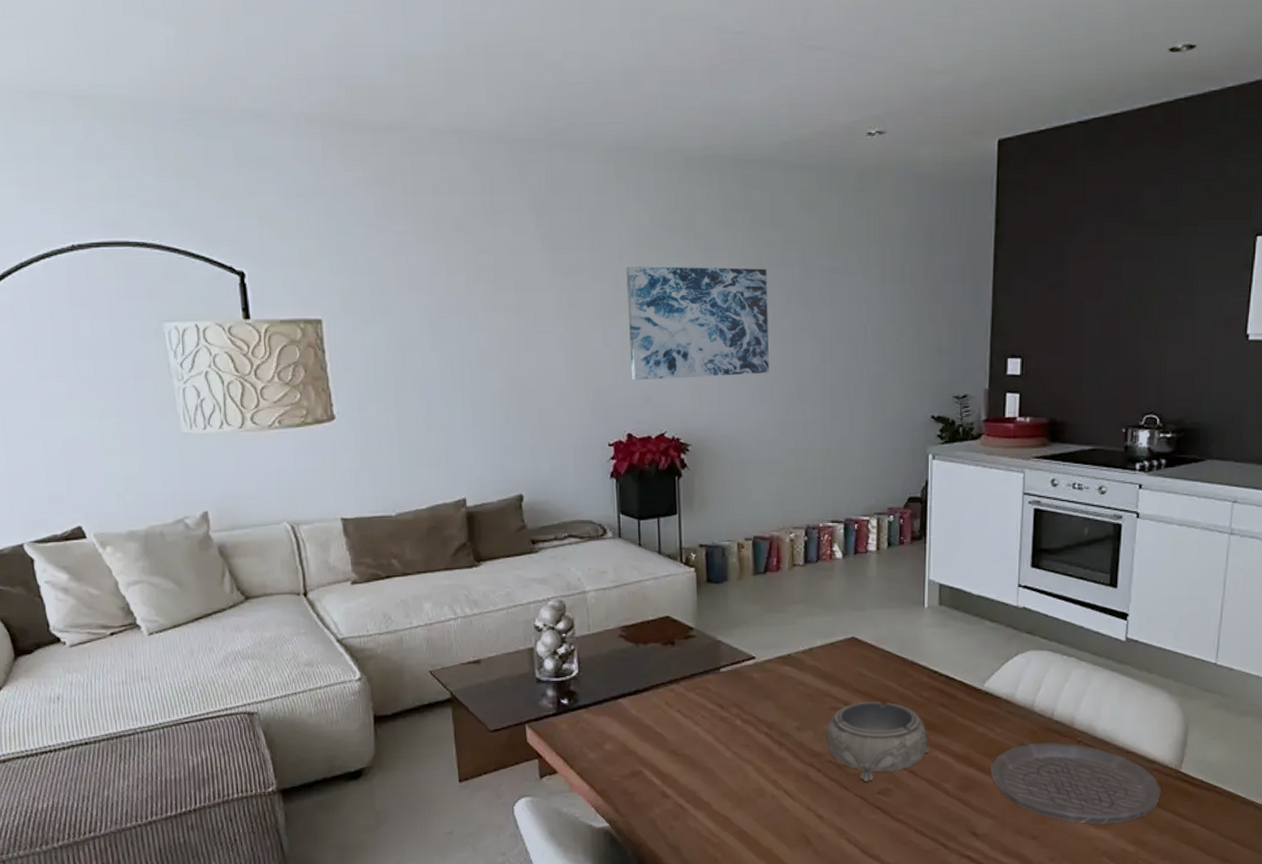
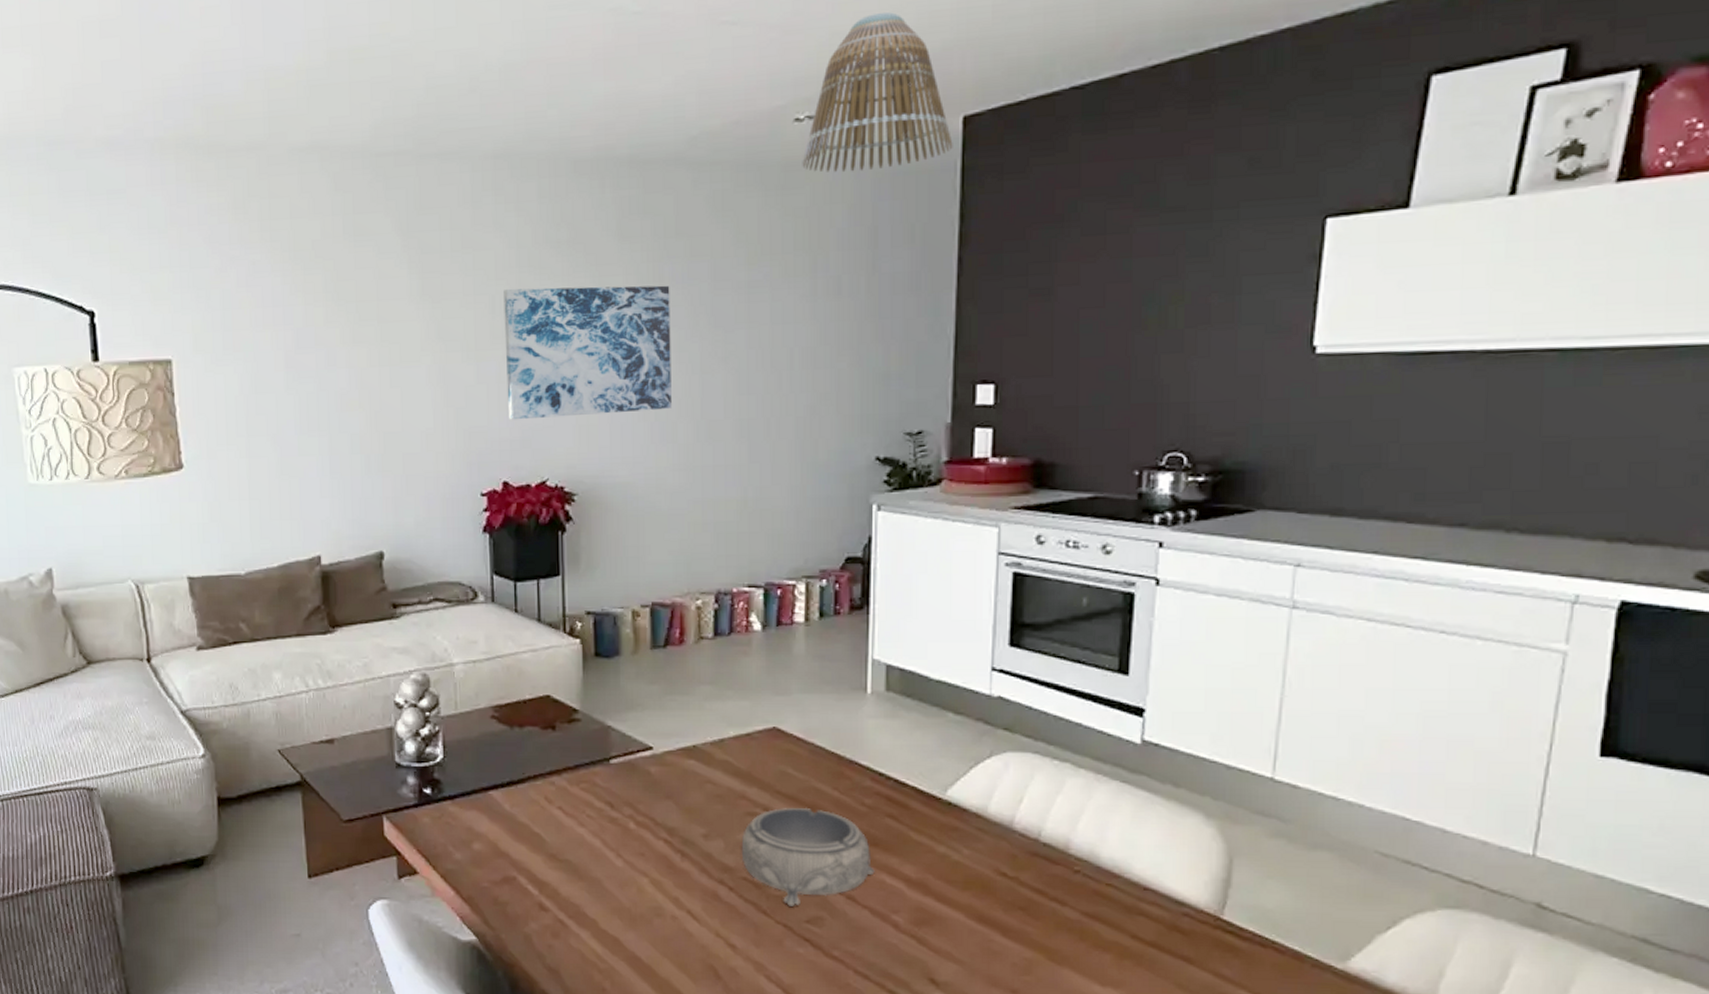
lamp shade: none [873,49,990,180] -> present [802,12,953,173]
plate: present [990,742,1162,825] -> none [954,870,1195,981]

